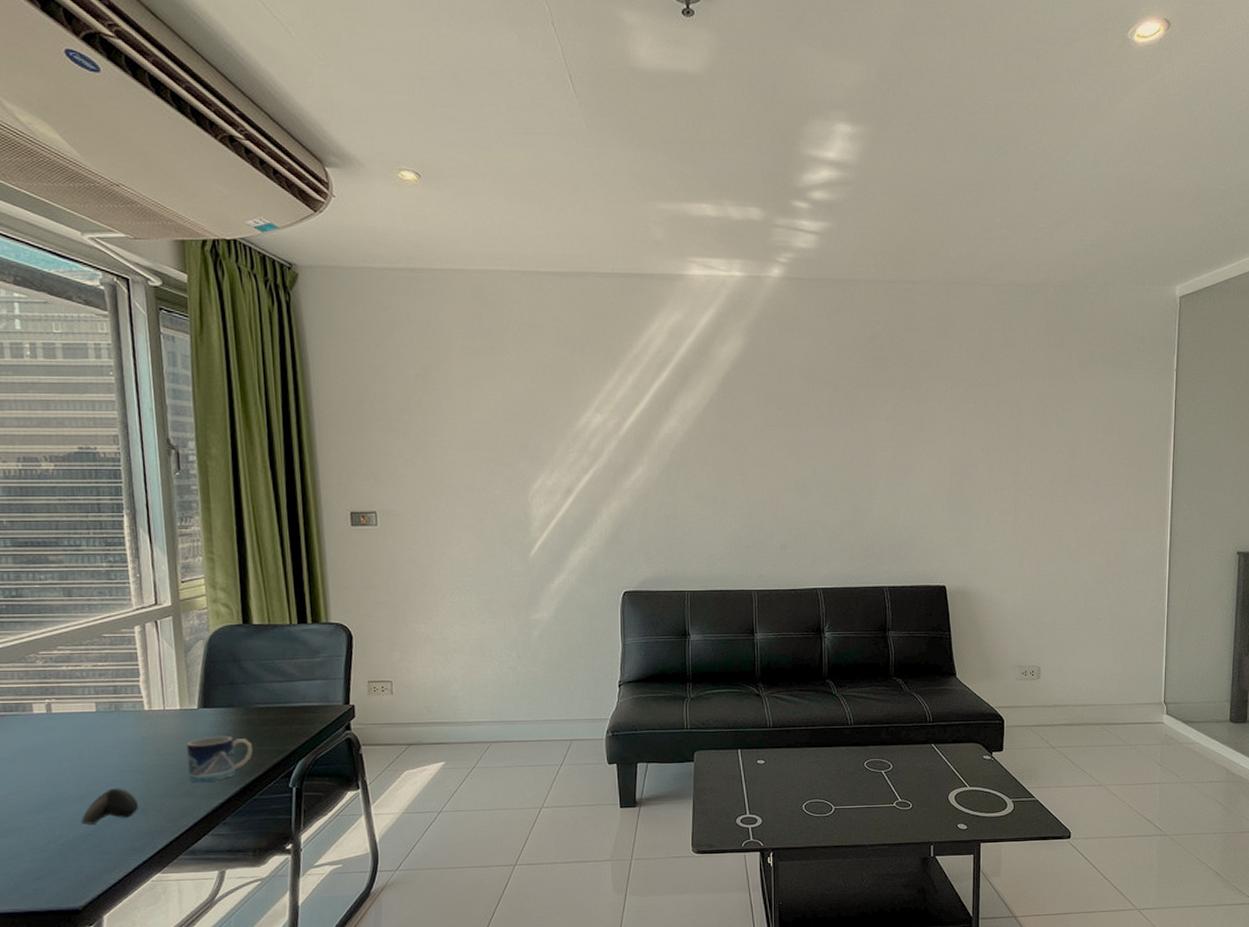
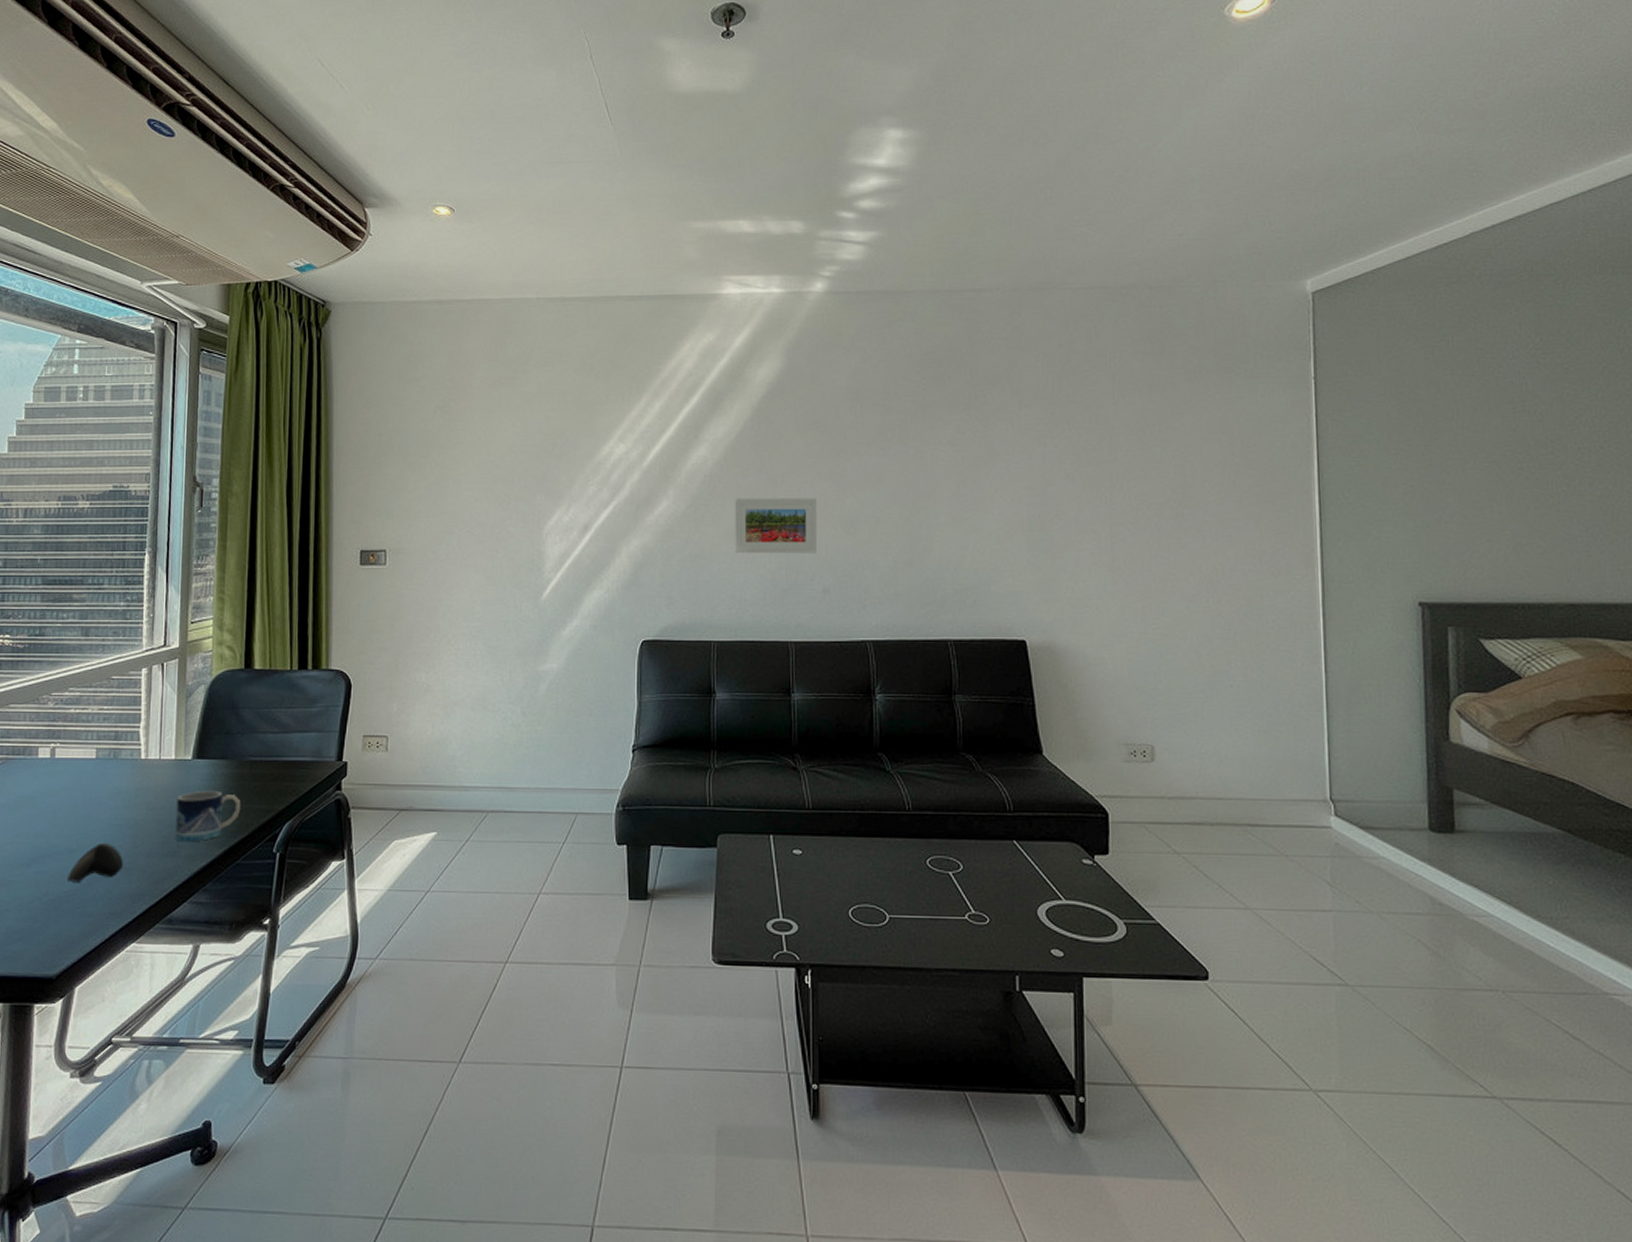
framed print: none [703,465,776,515] -> present [734,498,818,554]

